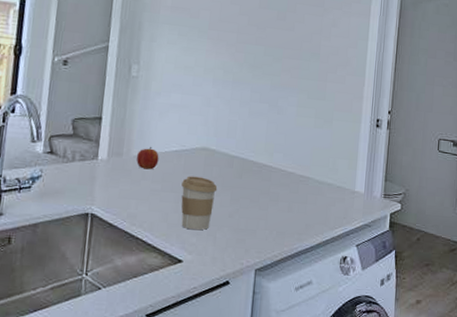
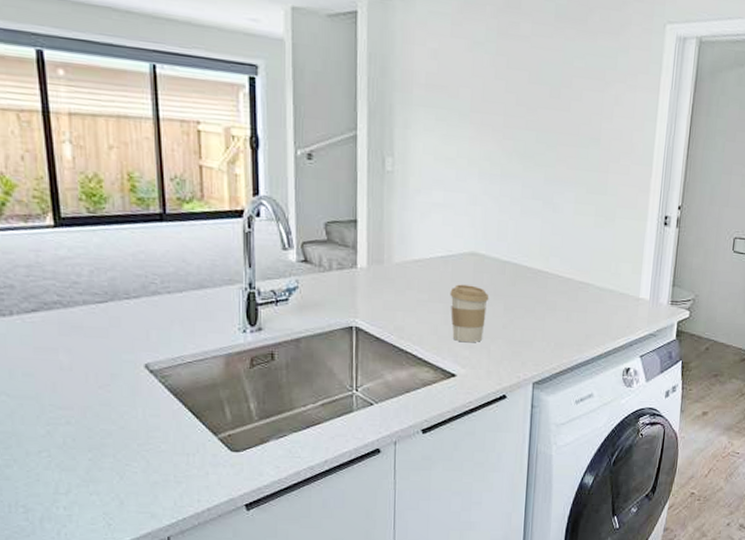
fruit: present [136,147,159,170] -> none [399,253,424,278]

